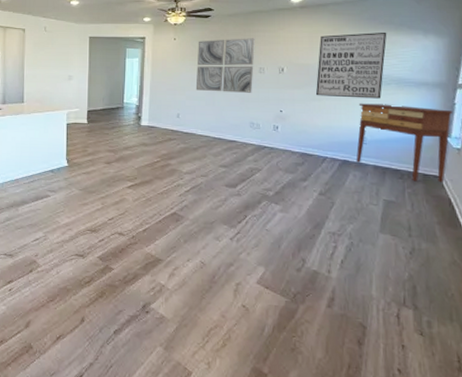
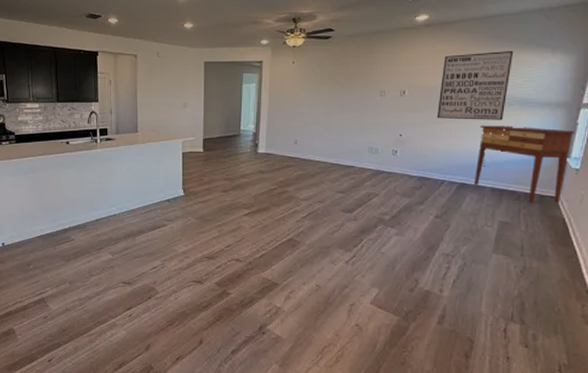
wall art: present [195,38,256,93] -> none [314,60,378,117]

